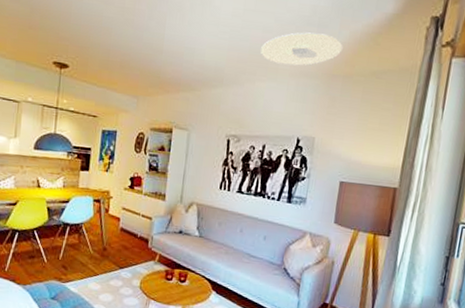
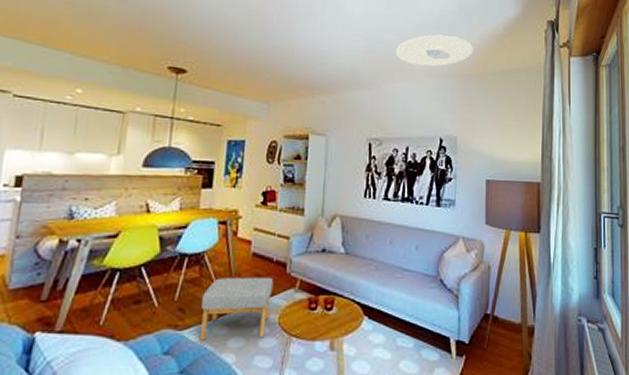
footstool: none [78,245,138,297] -> present [199,277,274,341]

